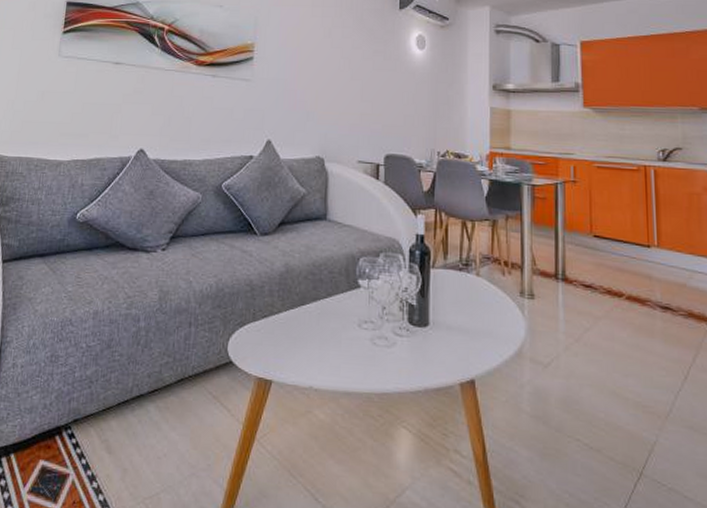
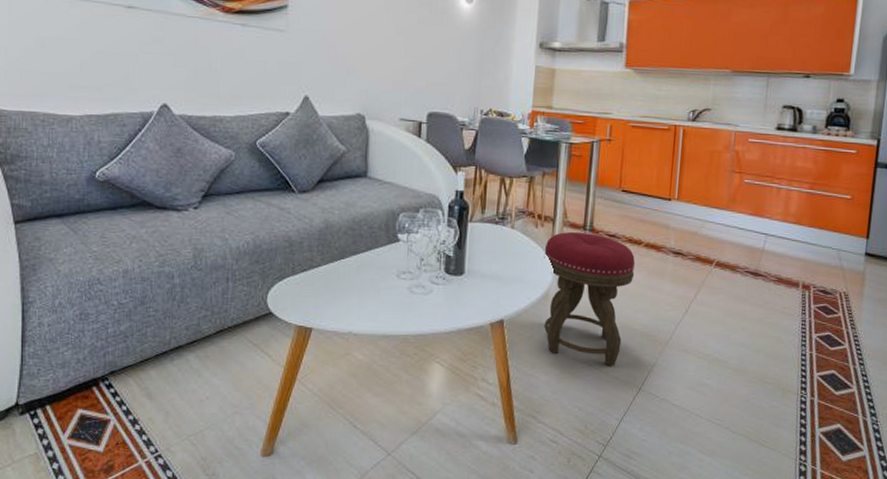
stool: none [514,280,619,442] -> present [544,231,635,366]

